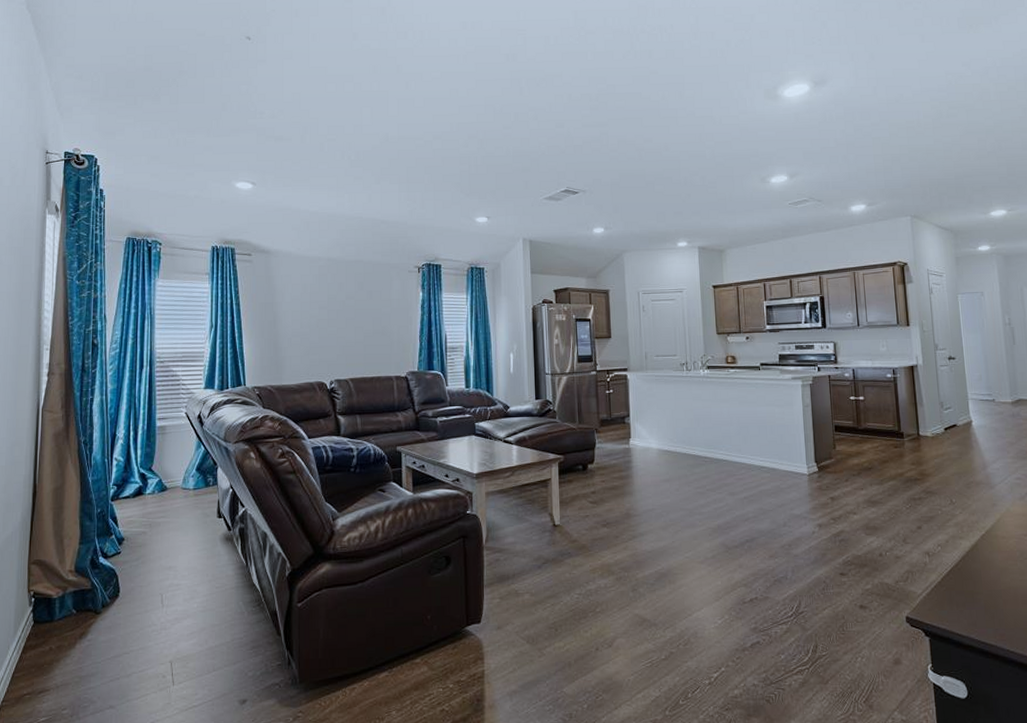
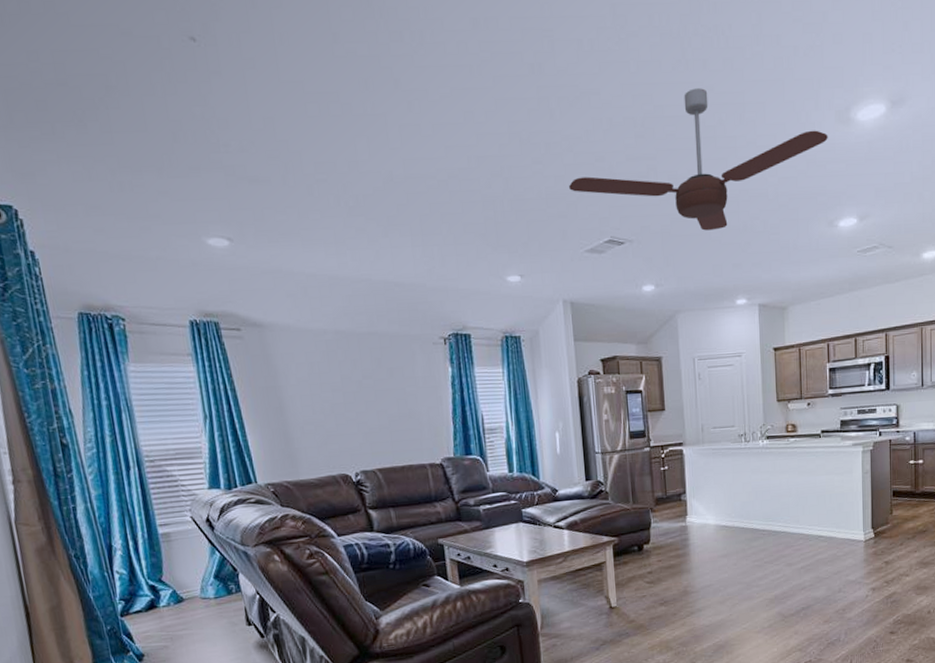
ceiling fan: none [533,72,758,184] -> present [569,88,828,231]

